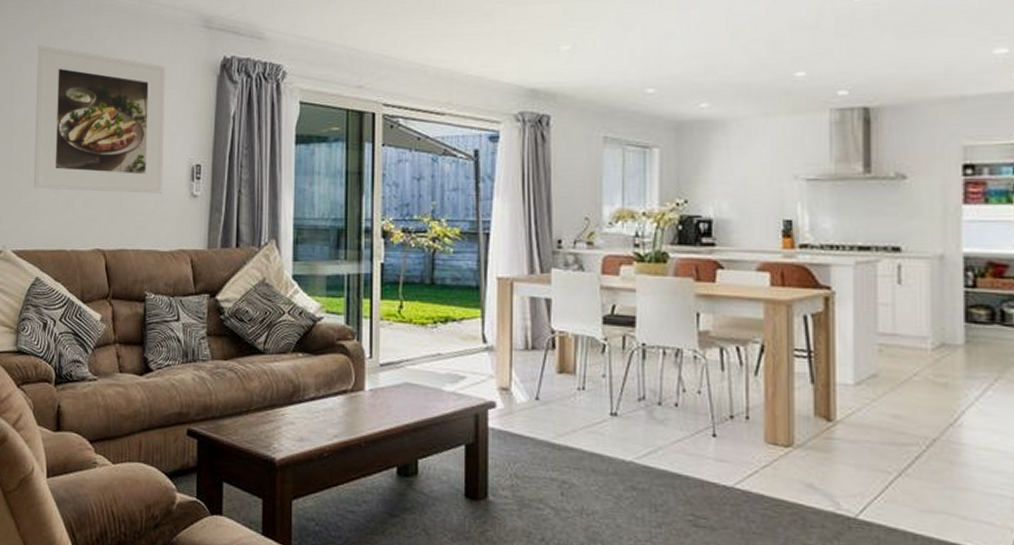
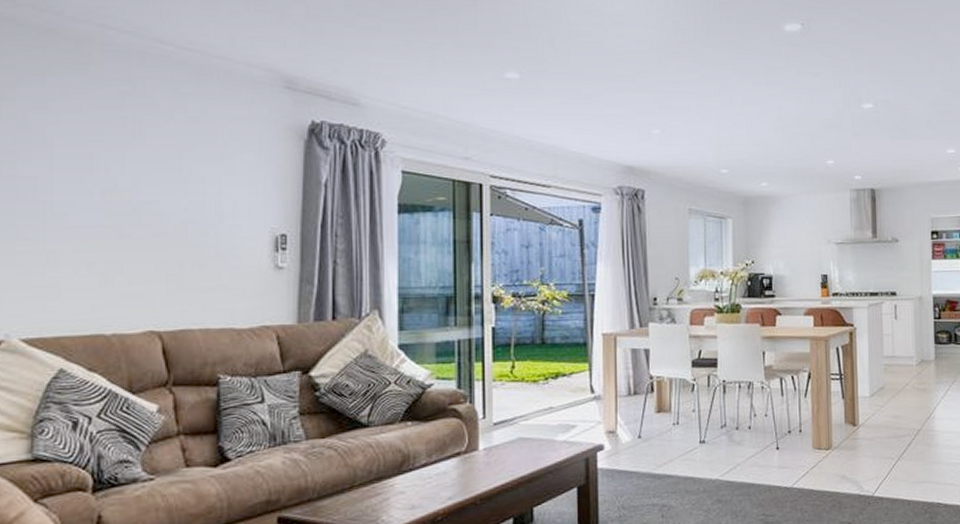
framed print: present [33,45,165,194] -> none [51,94,239,267]

